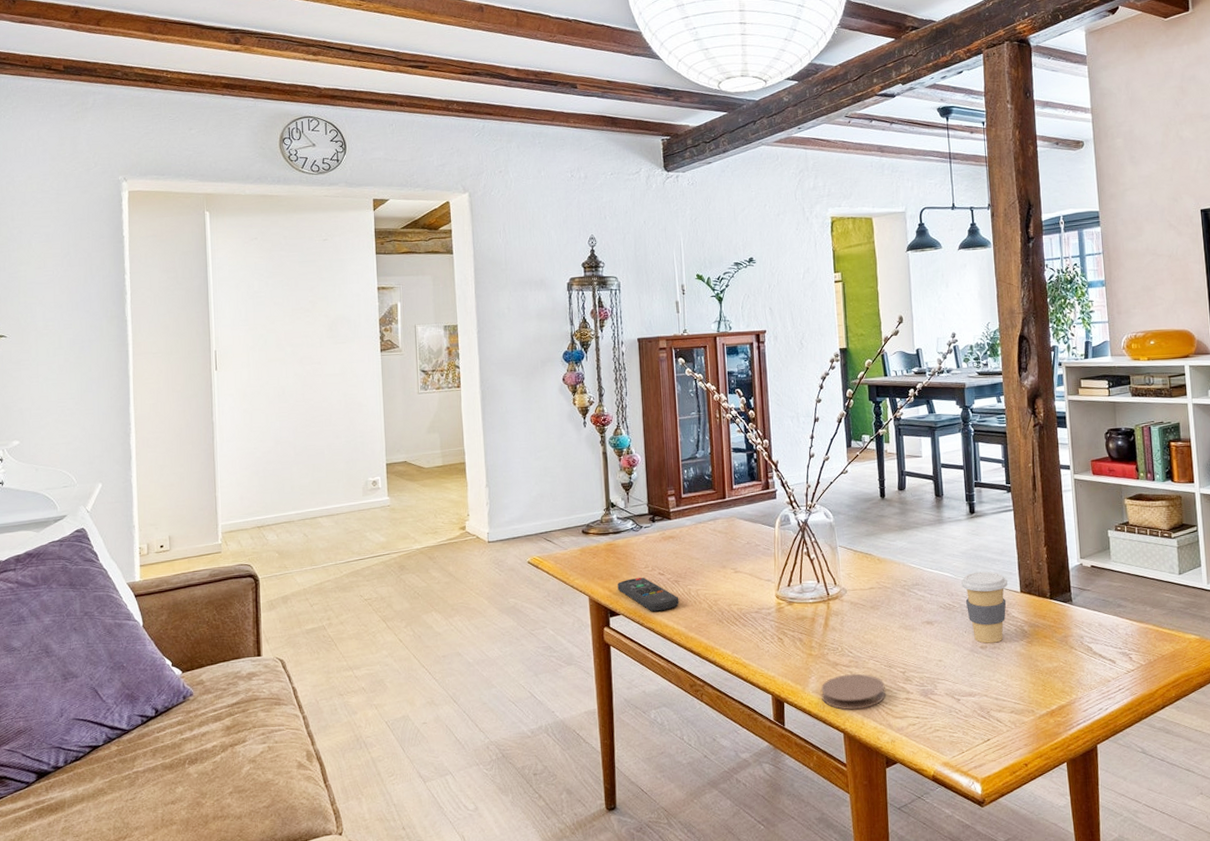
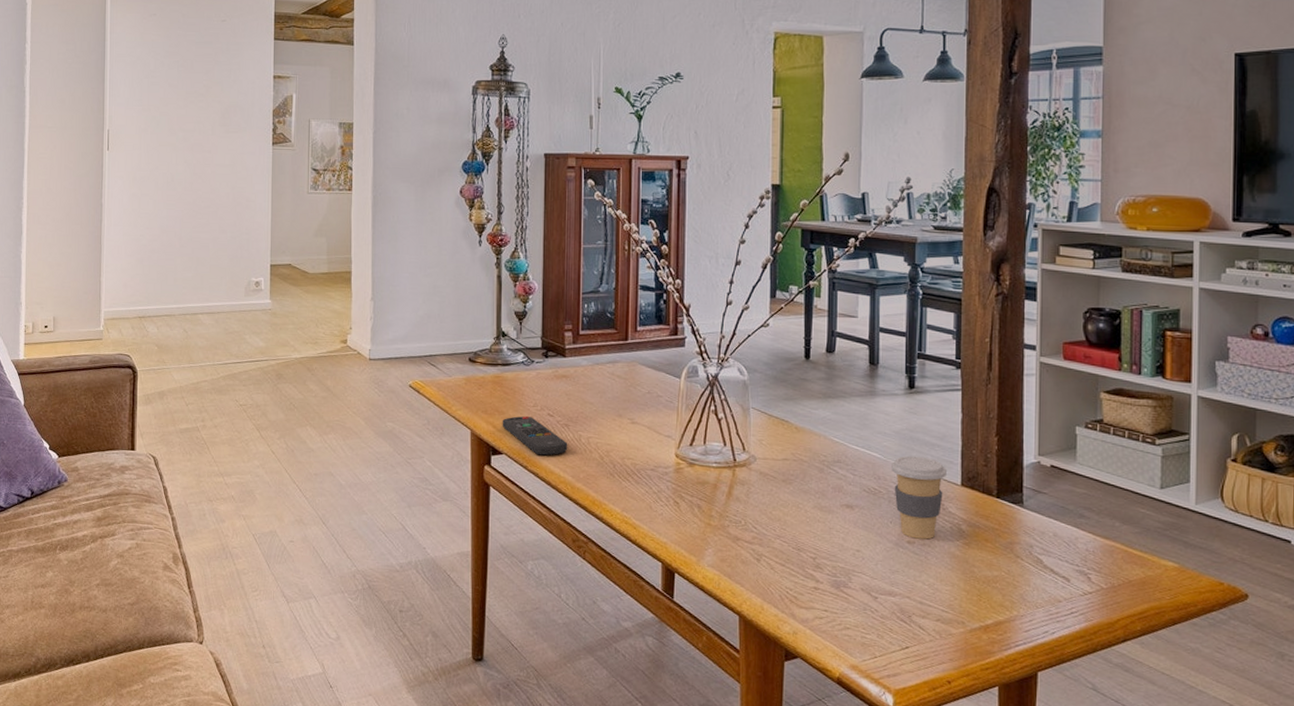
coaster: present [821,673,886,710] -> none [718,551,791,593]

